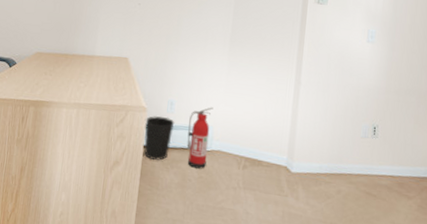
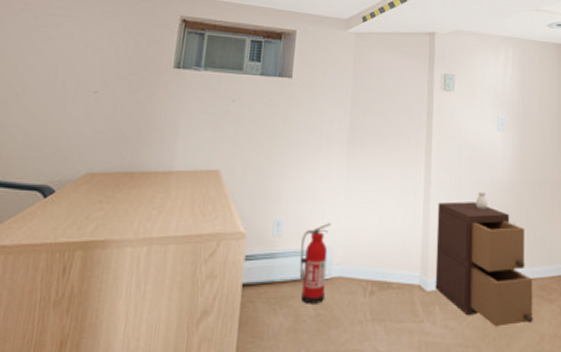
wastebasket: present [144,115,175,161] -> none [242,241,283,302]
storage cabinet: none [299,95,392,214] -> present [435,192,533,327]

